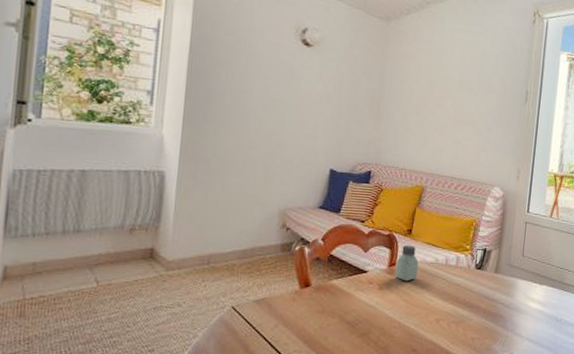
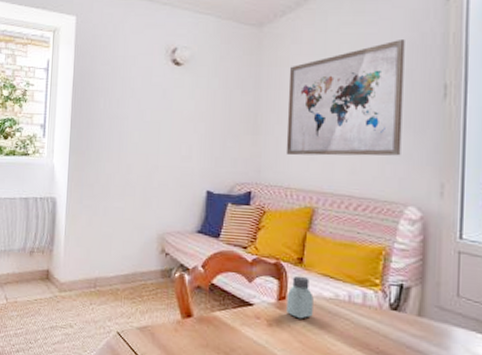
wall art: none [403,50,502,146] -> present [286,38,405,156]

